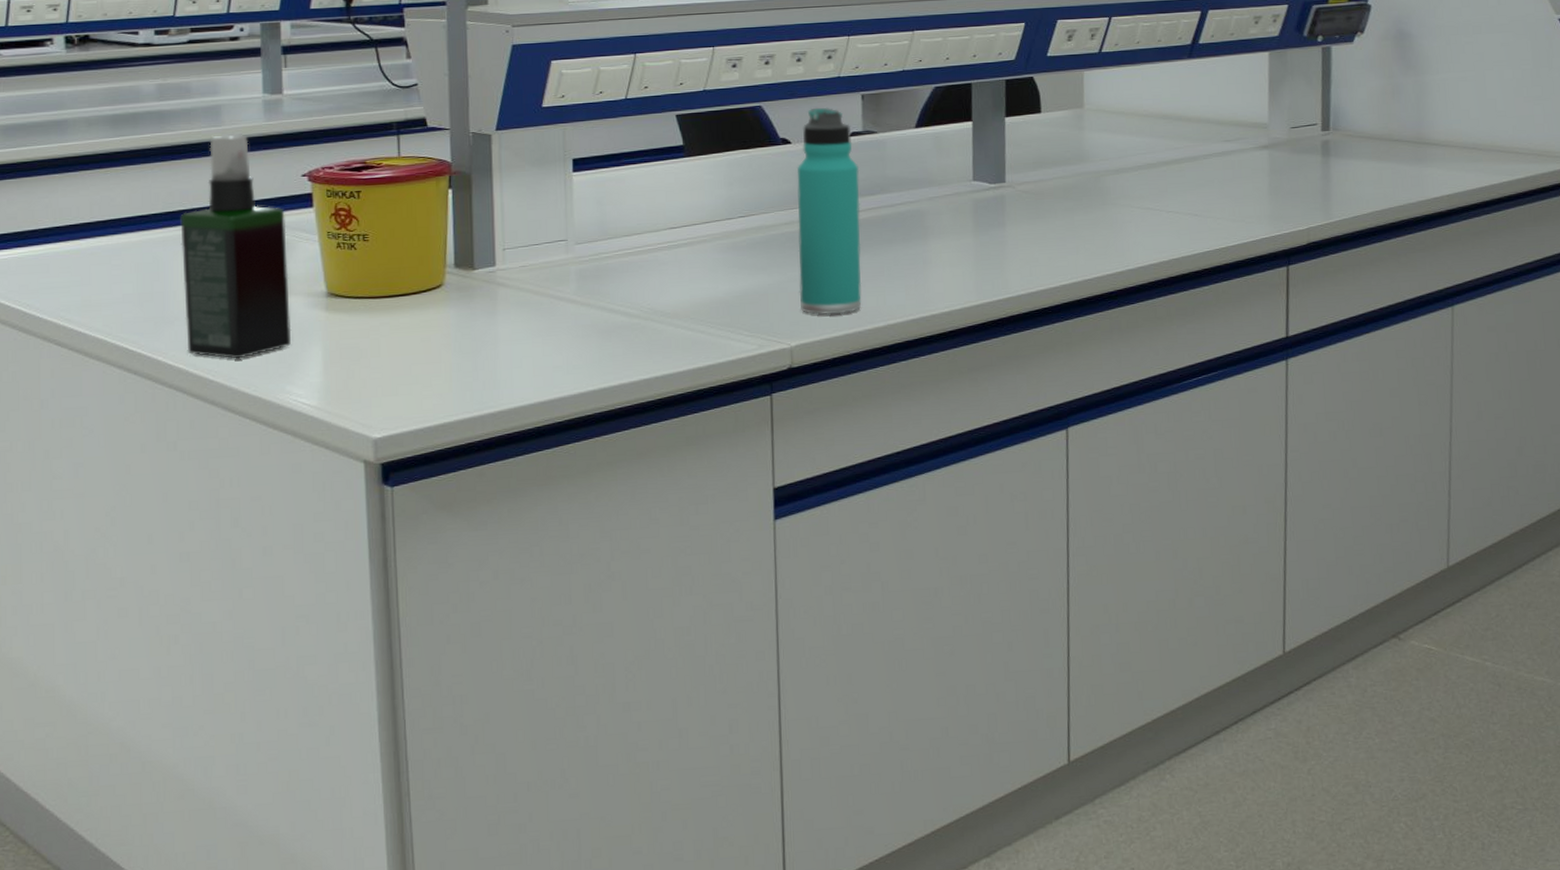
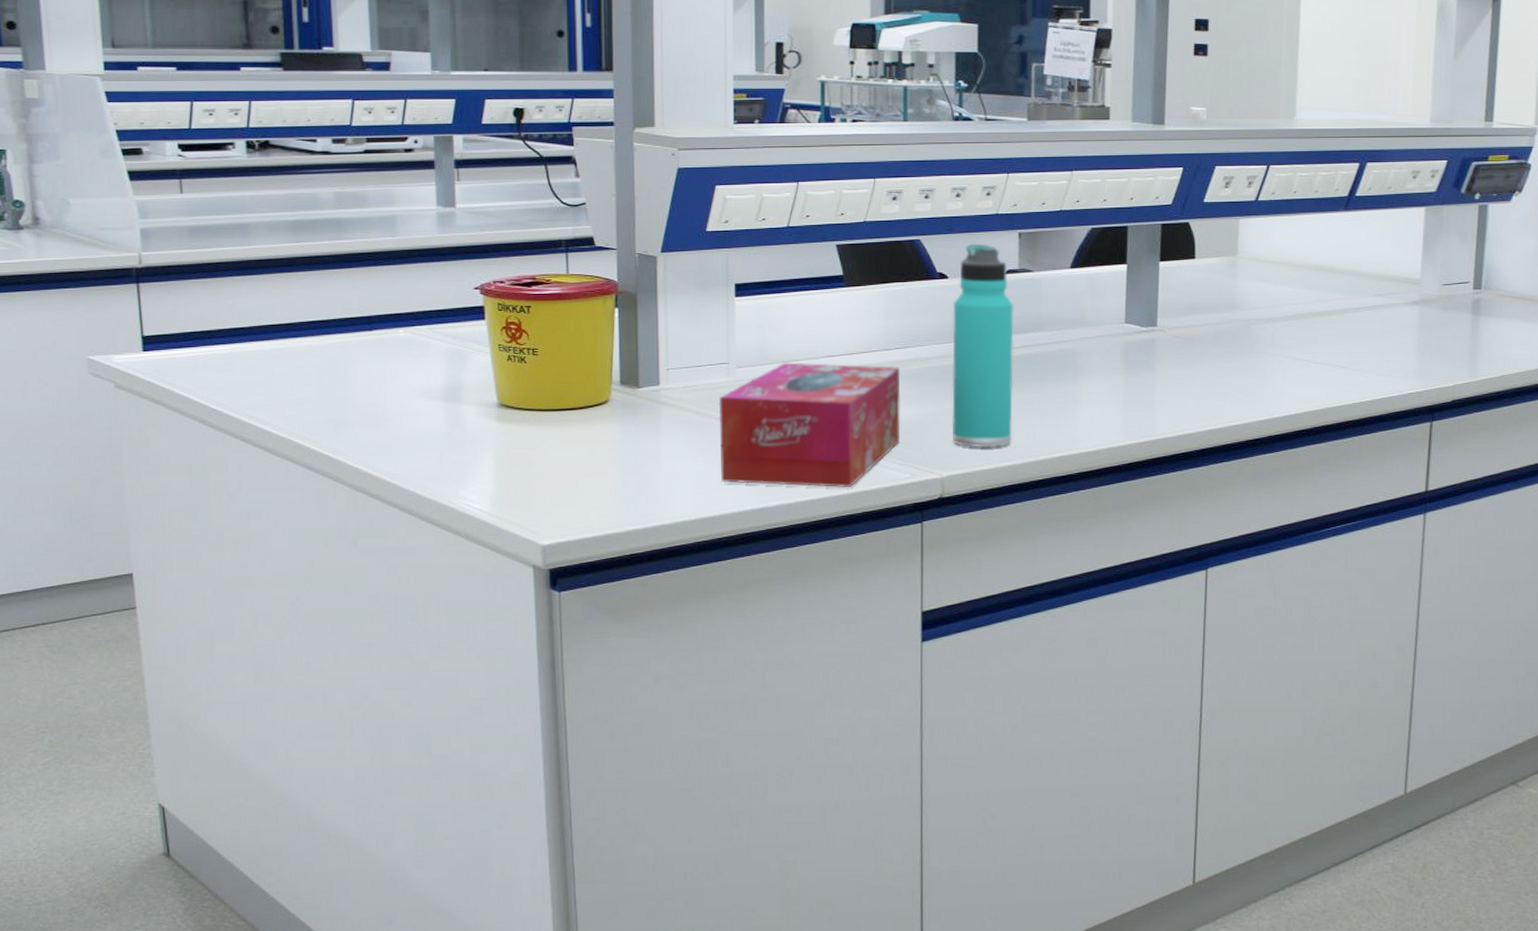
spray bottle: present [180,135,292,359] -> none [358,246,465,463]
tissue box: none [557,235,746,364] -> present [718,362,901,488]

